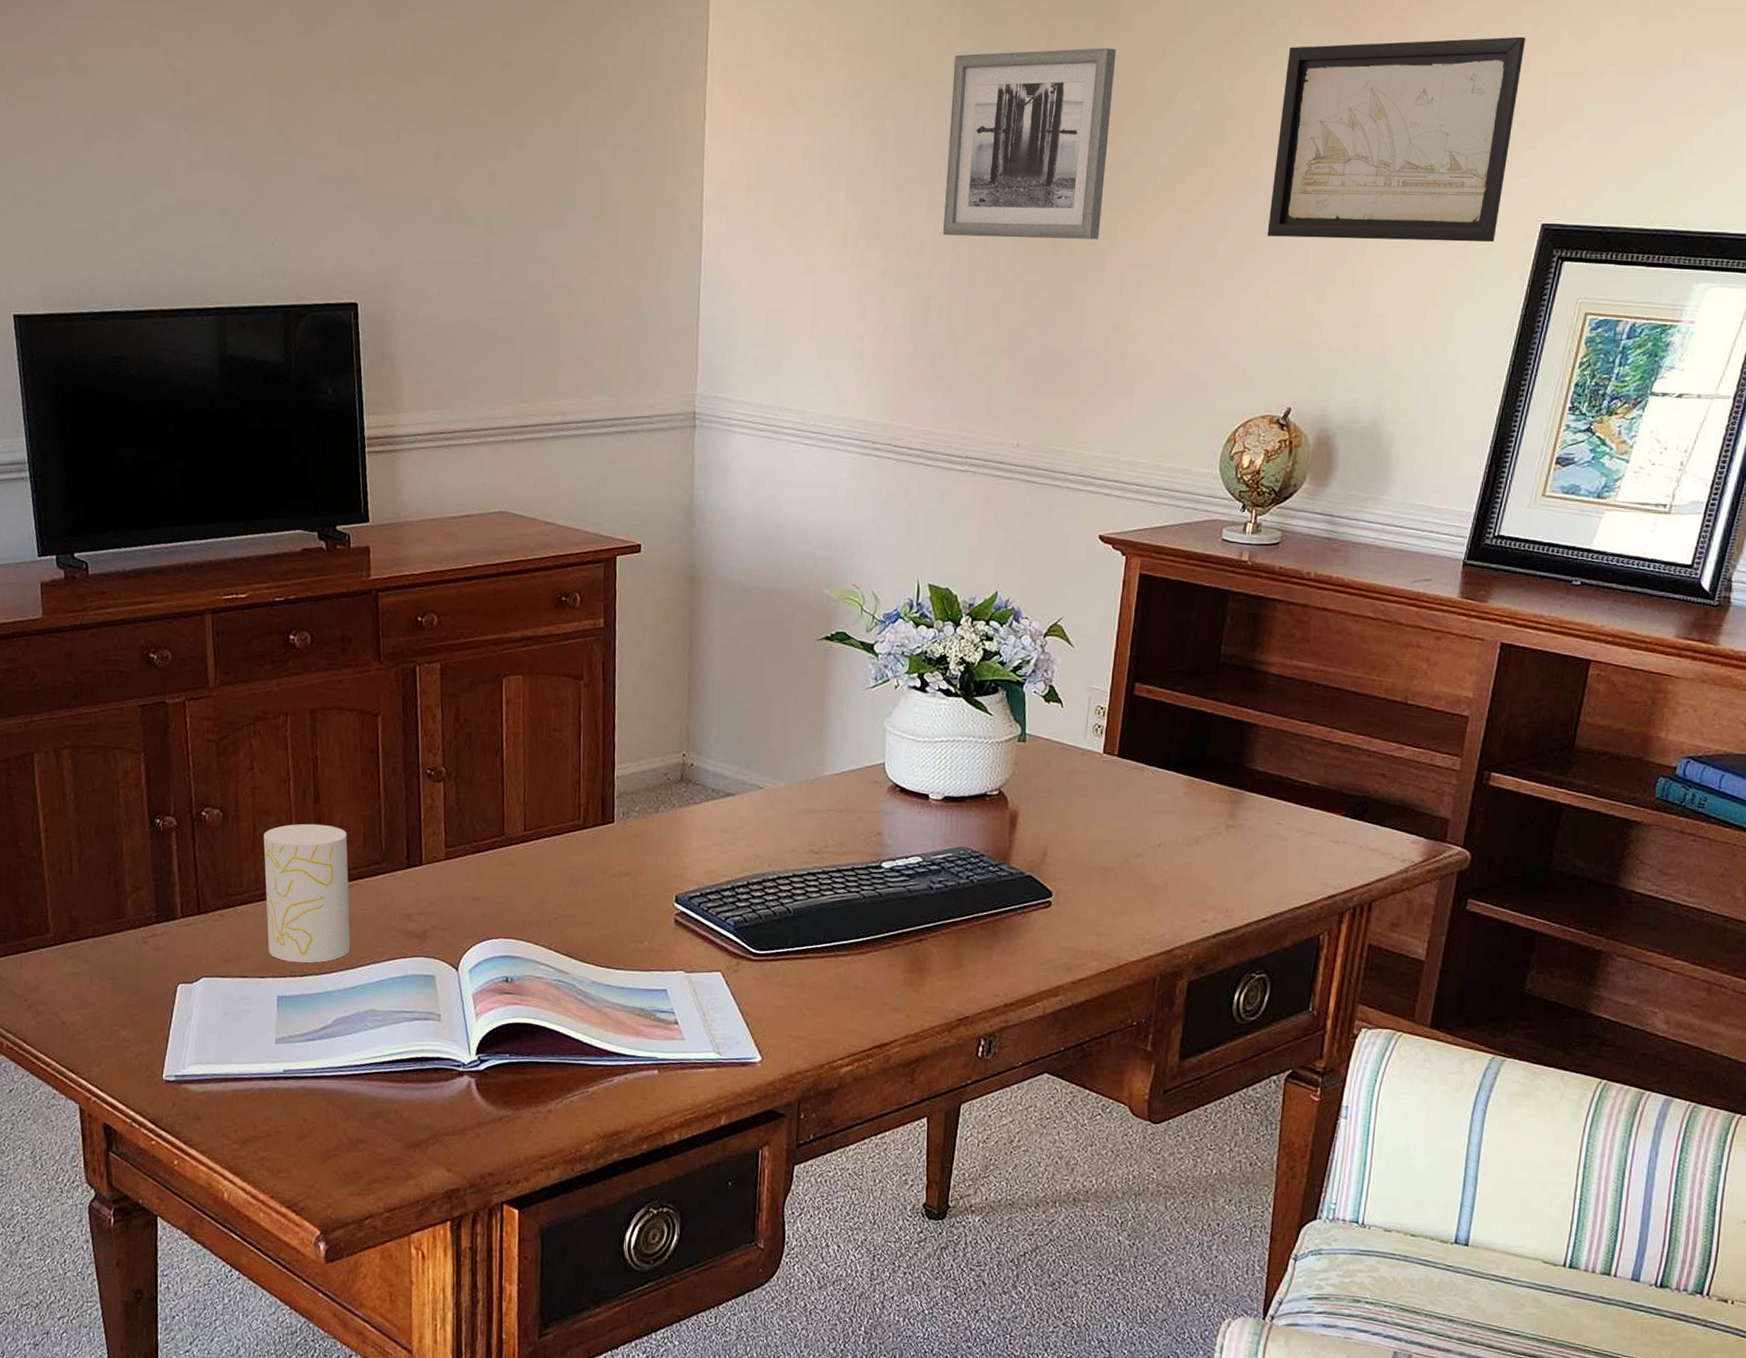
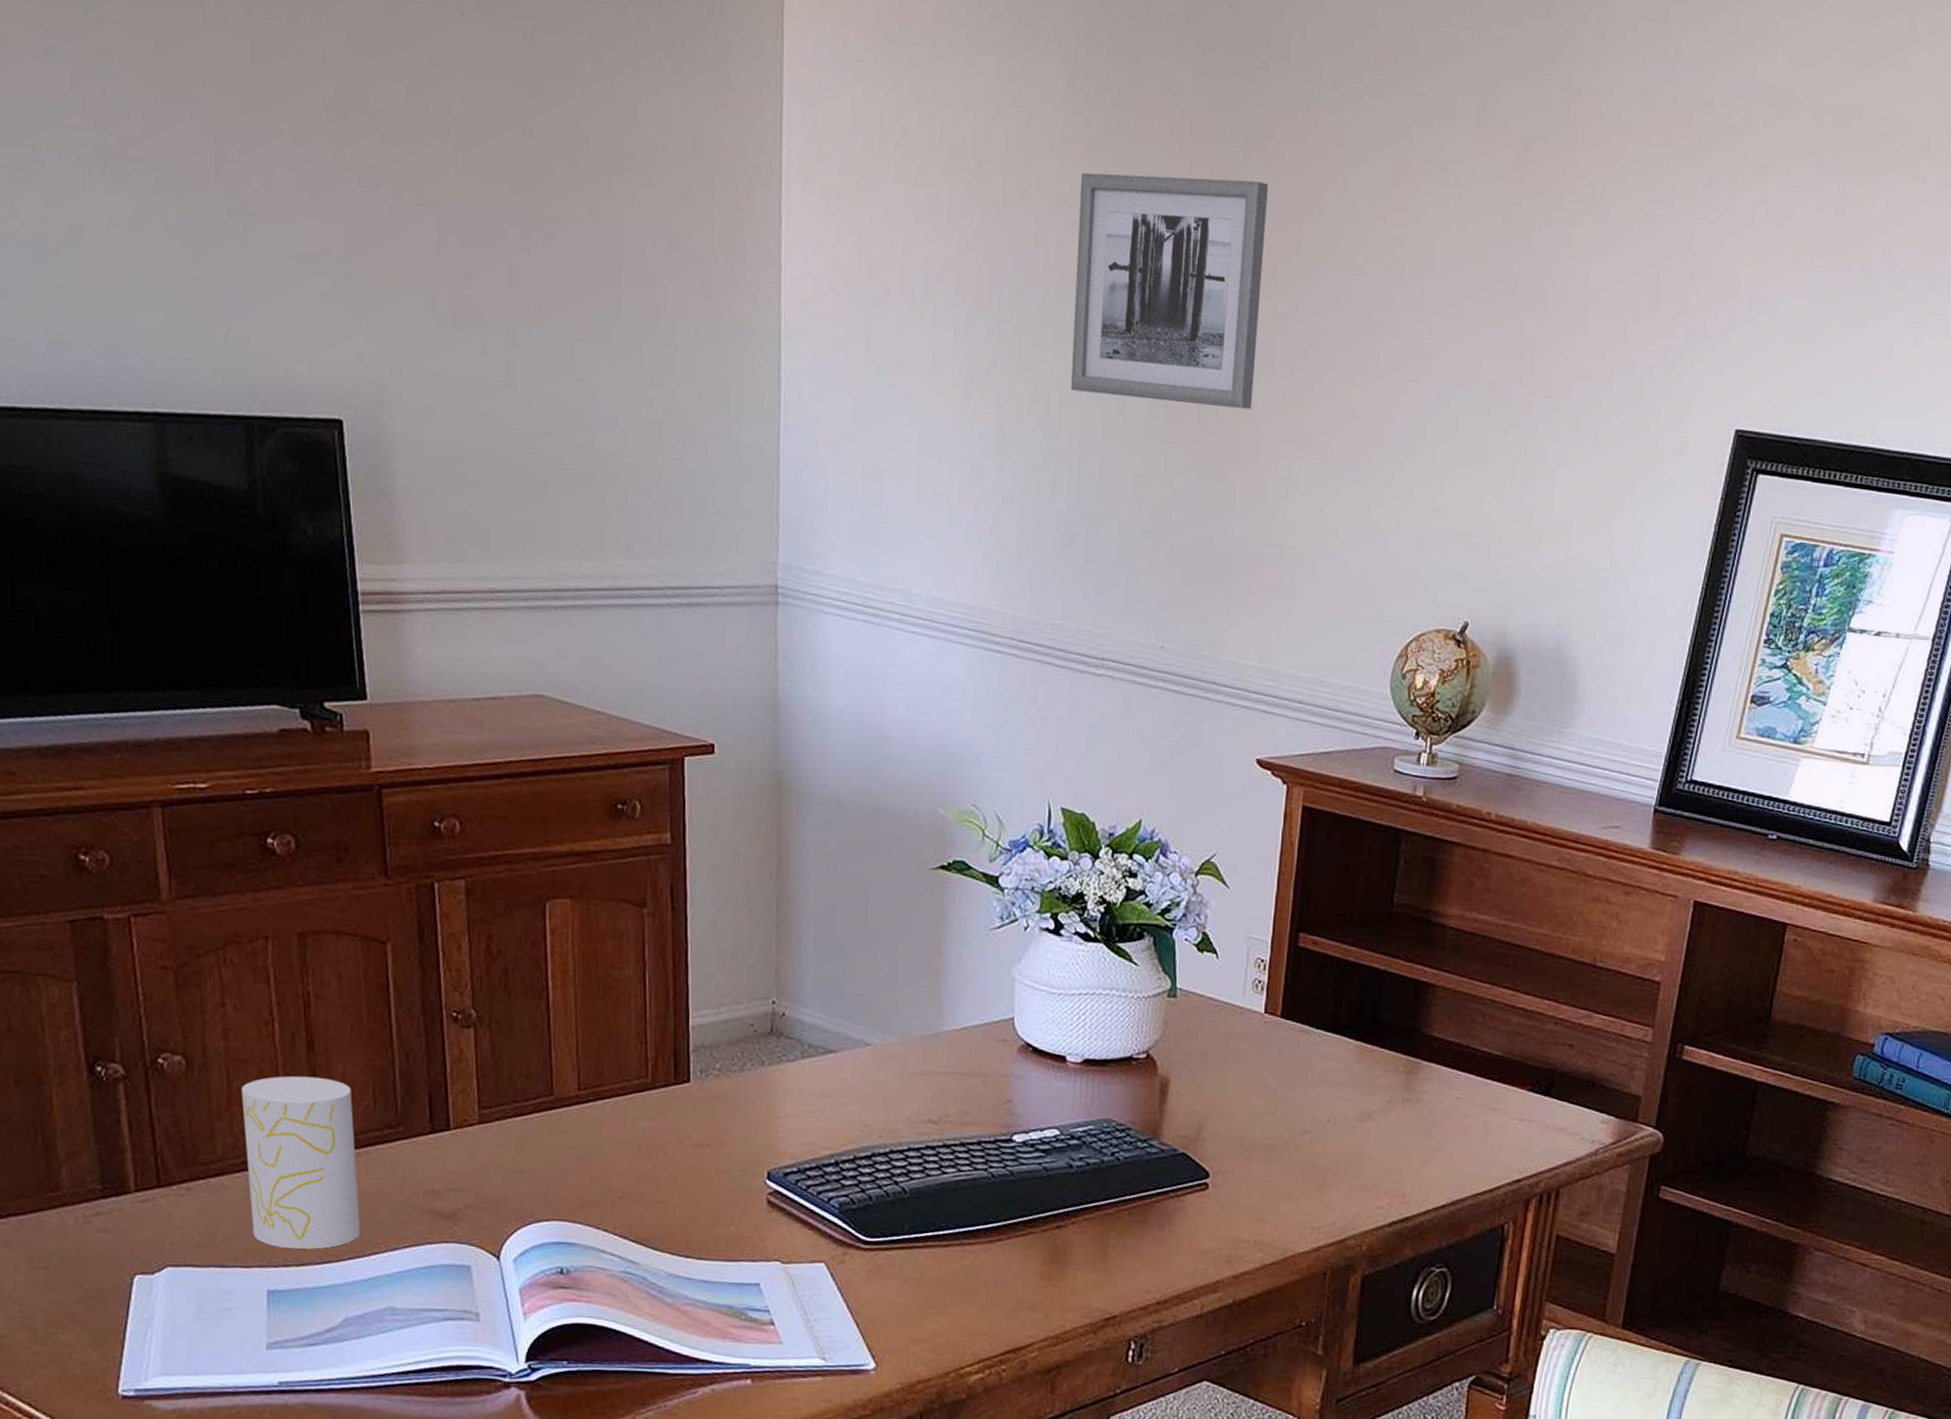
wall art: present [1267,36,1526,243] -> none [1440,200,1719,447]

